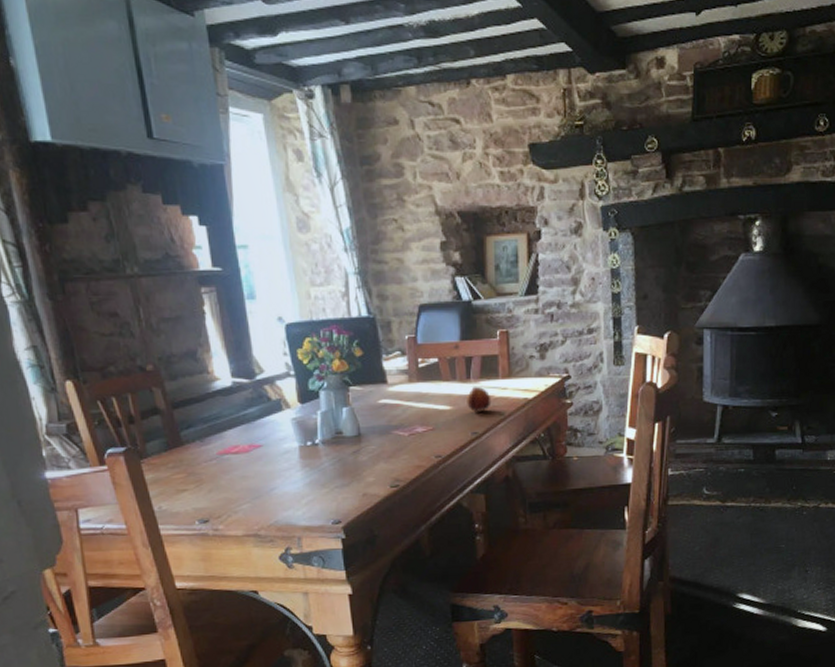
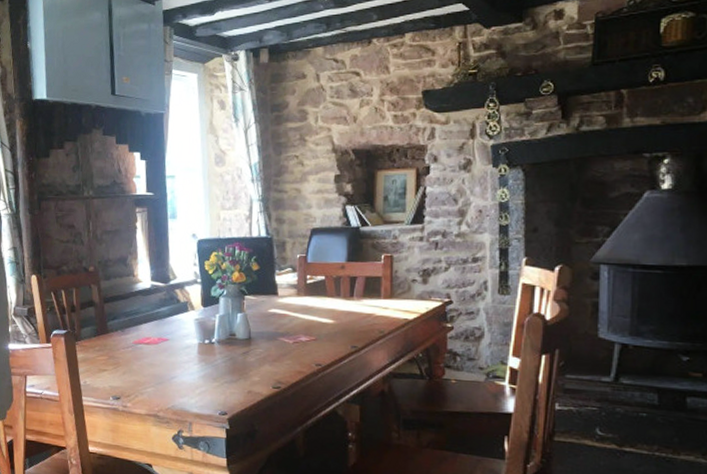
fruit: present [465,386,492,412] -> none [347,303,372,328]

